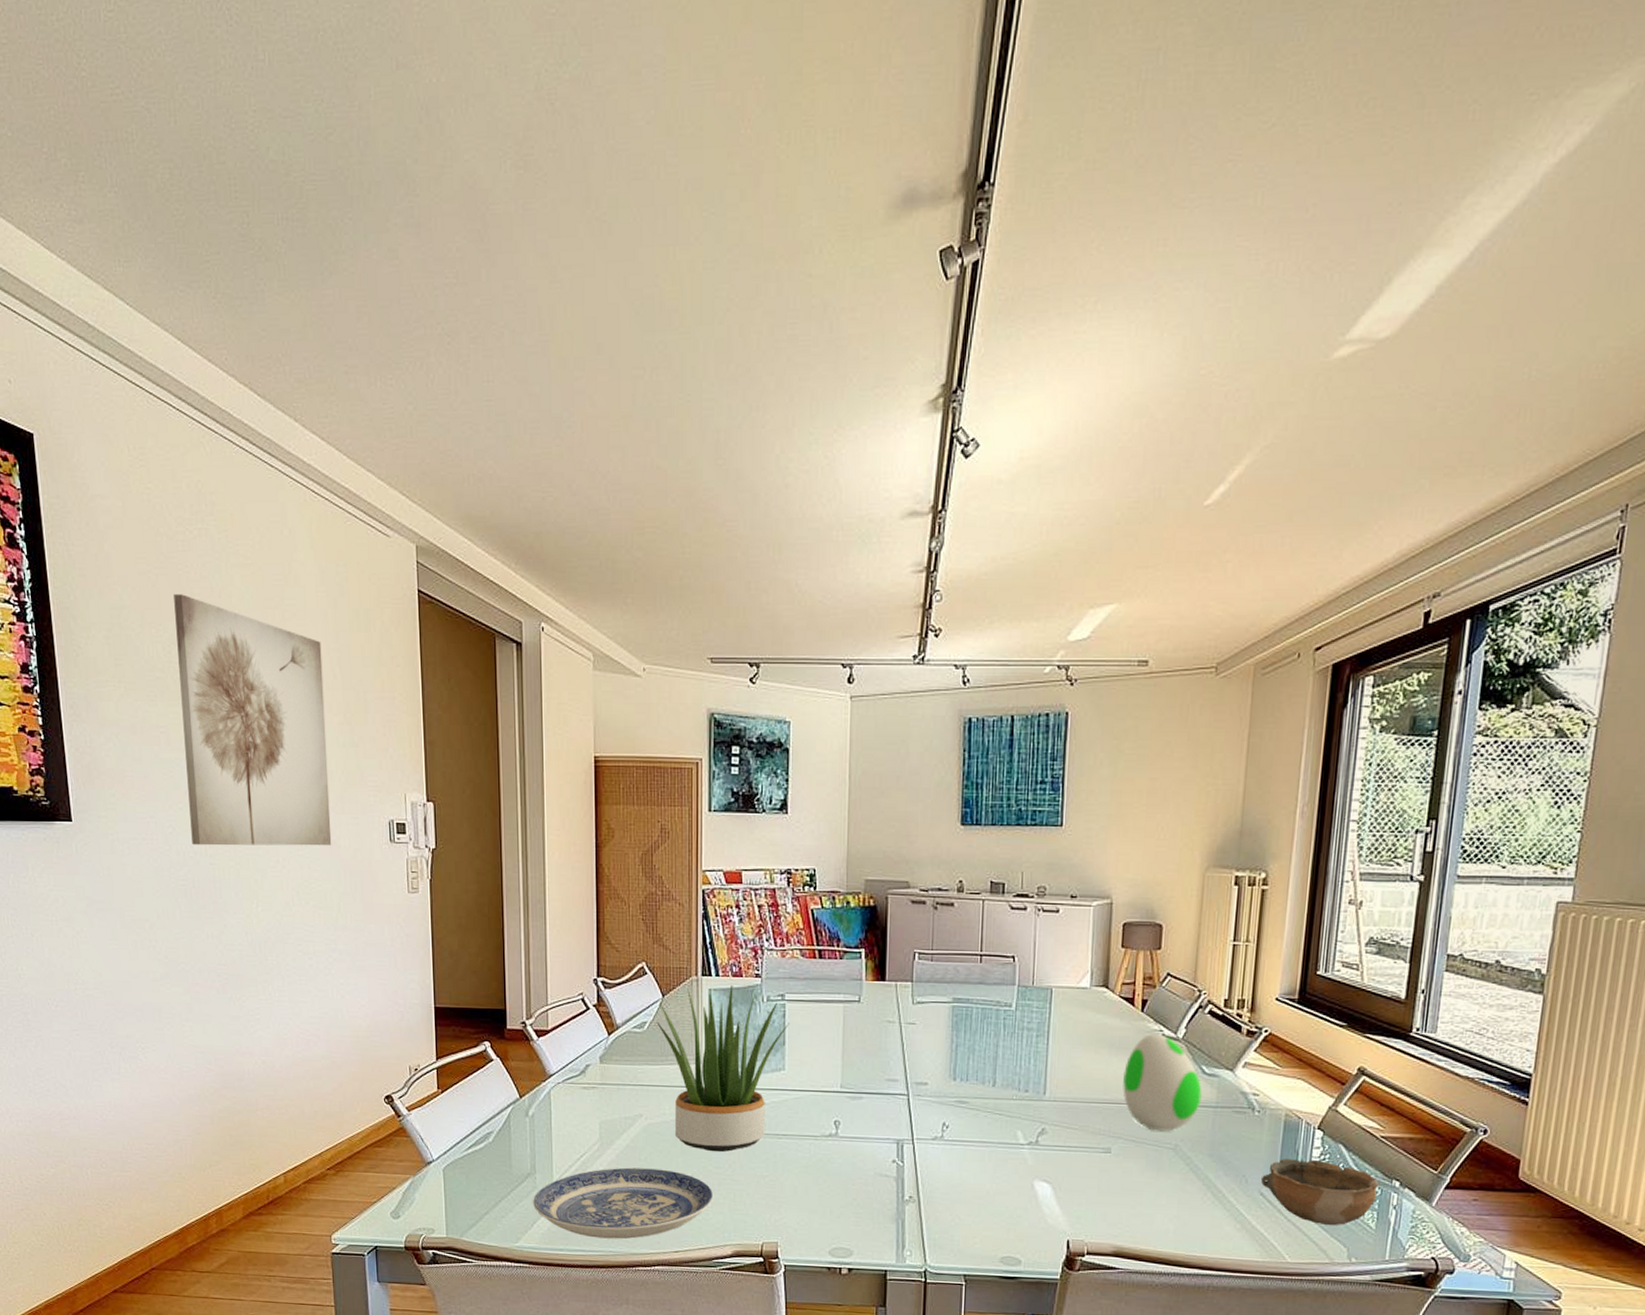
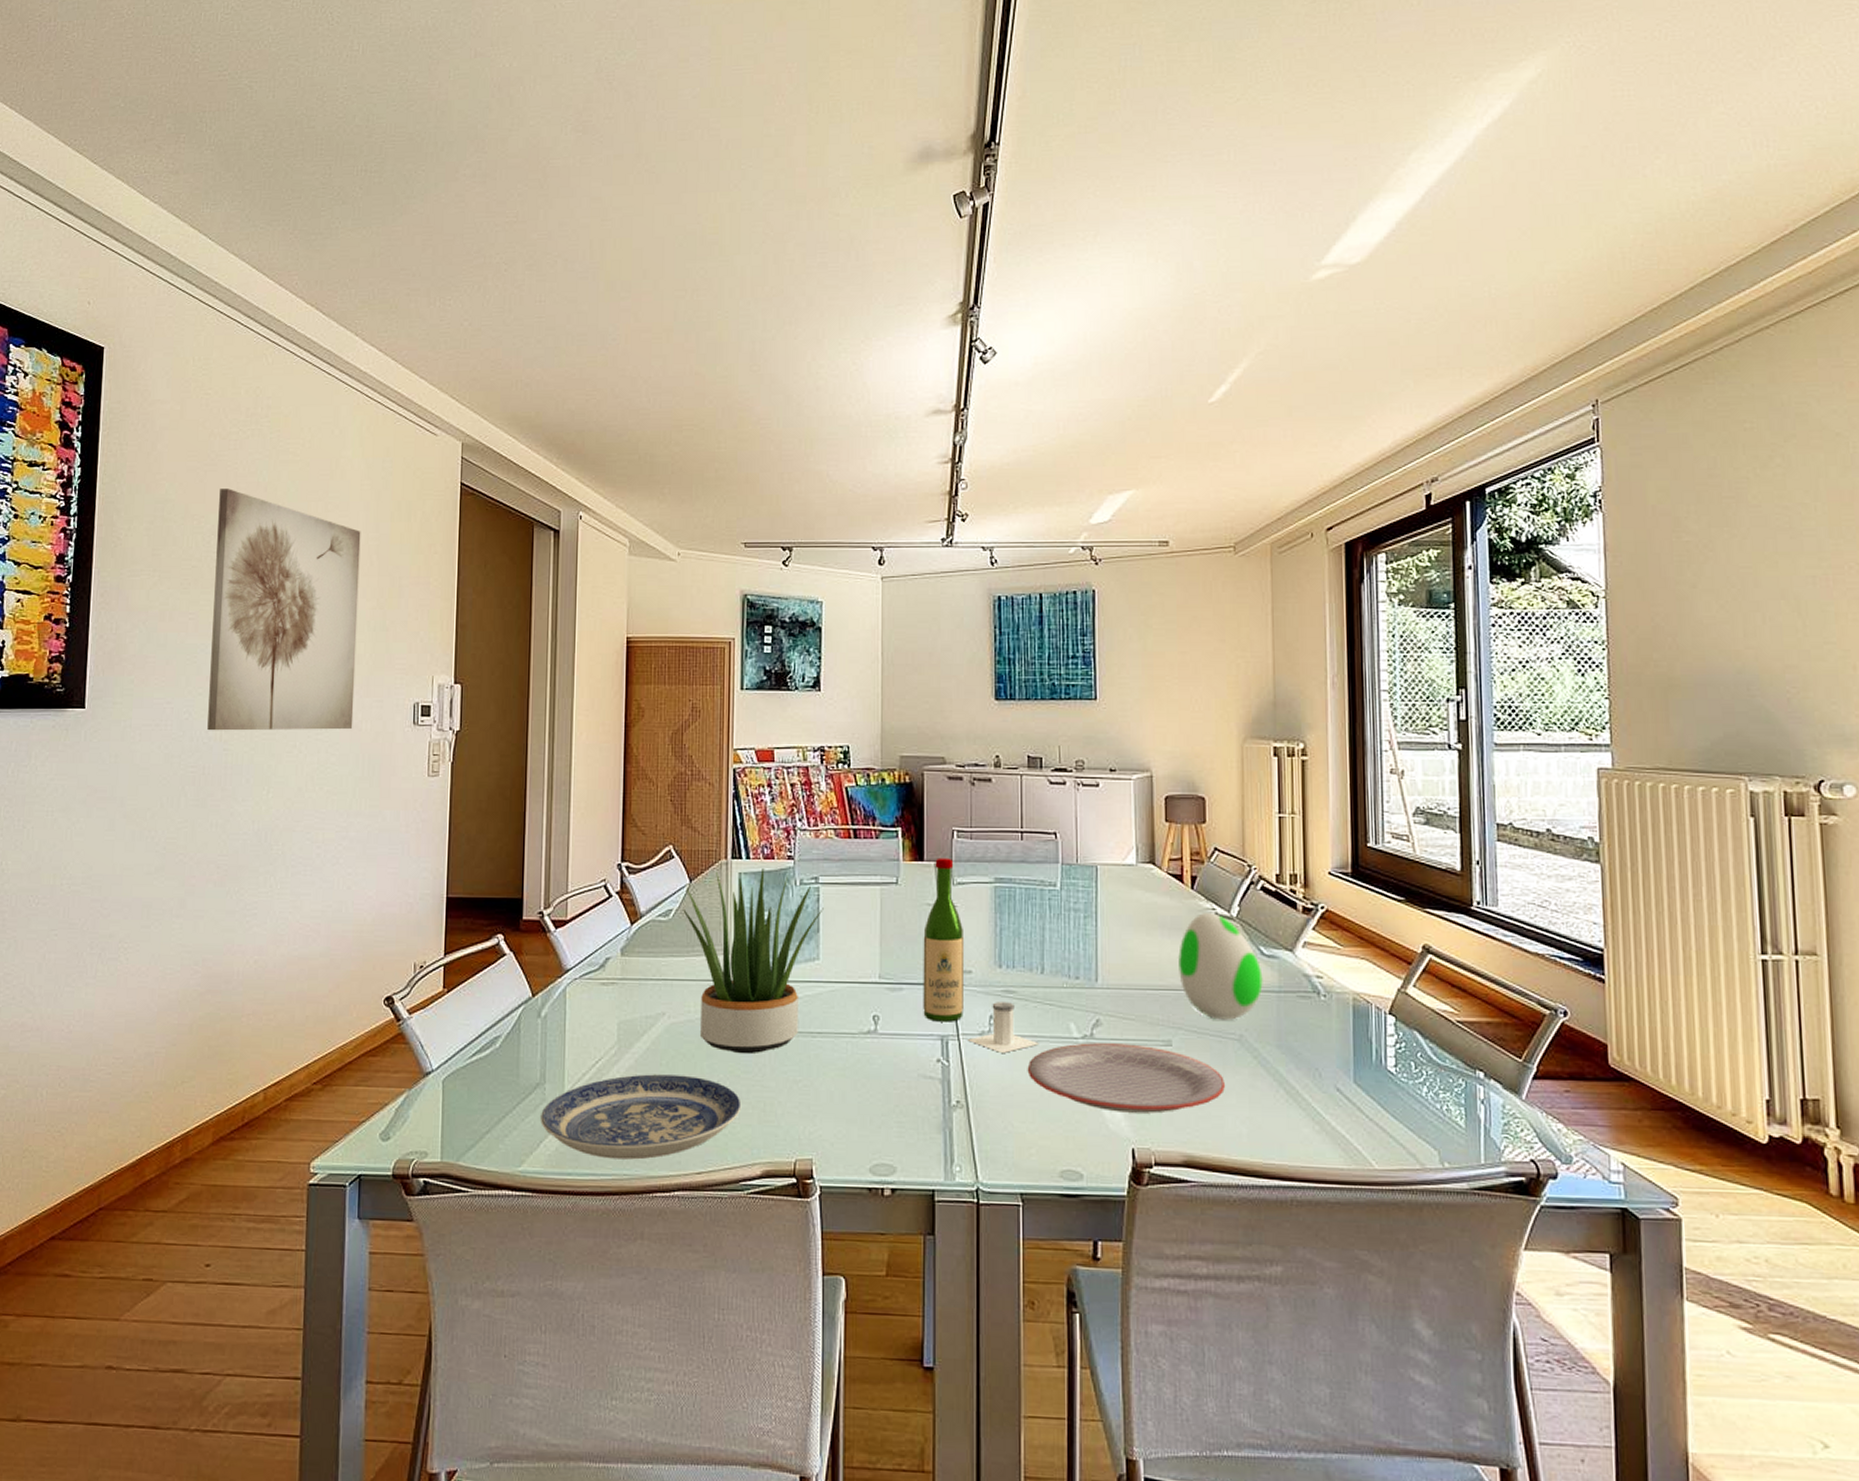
wine bottle: none [881,978,922,1128] -> present [923,857,965,1022]
salt shaker: none [922,1111,987,1156] -> present [968,1002,1039,1053]
plate: none [975,1148,1157,1211] -> present [1027,1043,1225,1114]
bowl: present [1260,1159,1379,1226] -> none [1335,1049,1462,1125]

